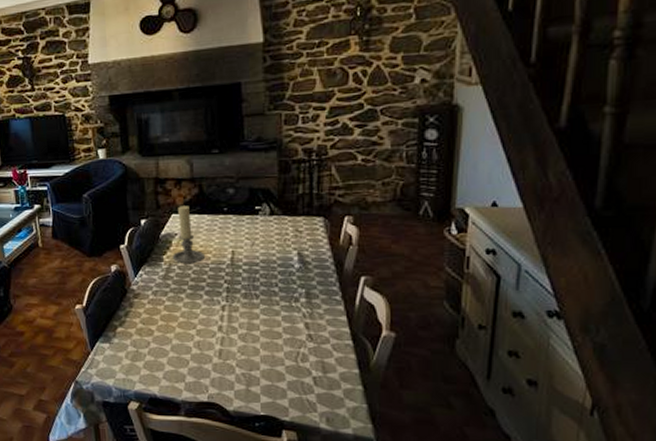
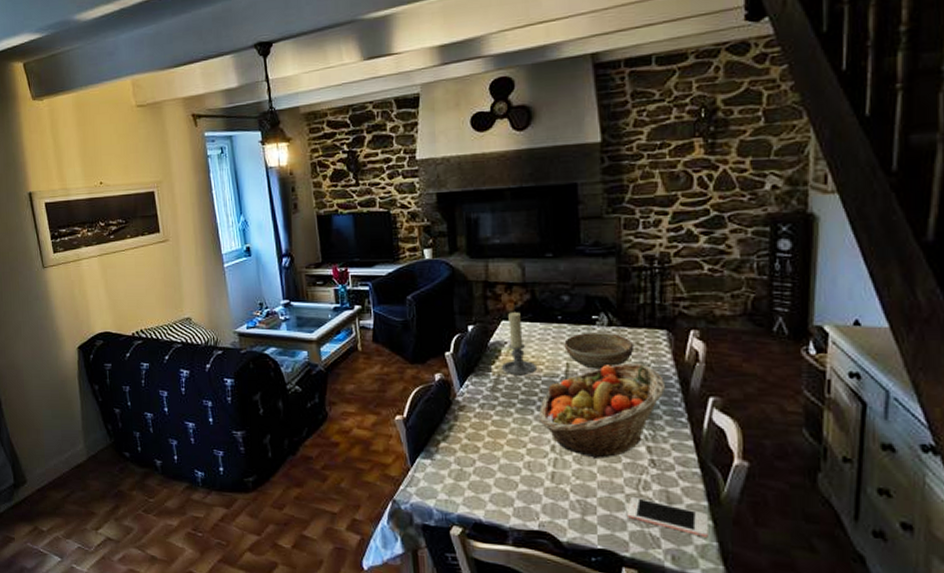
fruit basket: none [207,247,323,337] -> present [539,362,666,460]
bowl: none [230,221,294,255] -> present [564,333,635,369]
cell phone: none [287,368,359,400] -> present [628,496,708,537]

